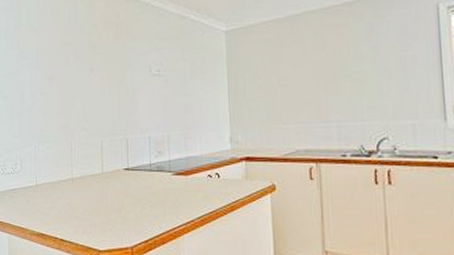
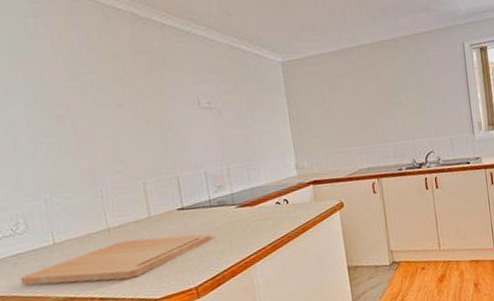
cutting board: none [13,191,149,227] -> present [20,234,212,286]

